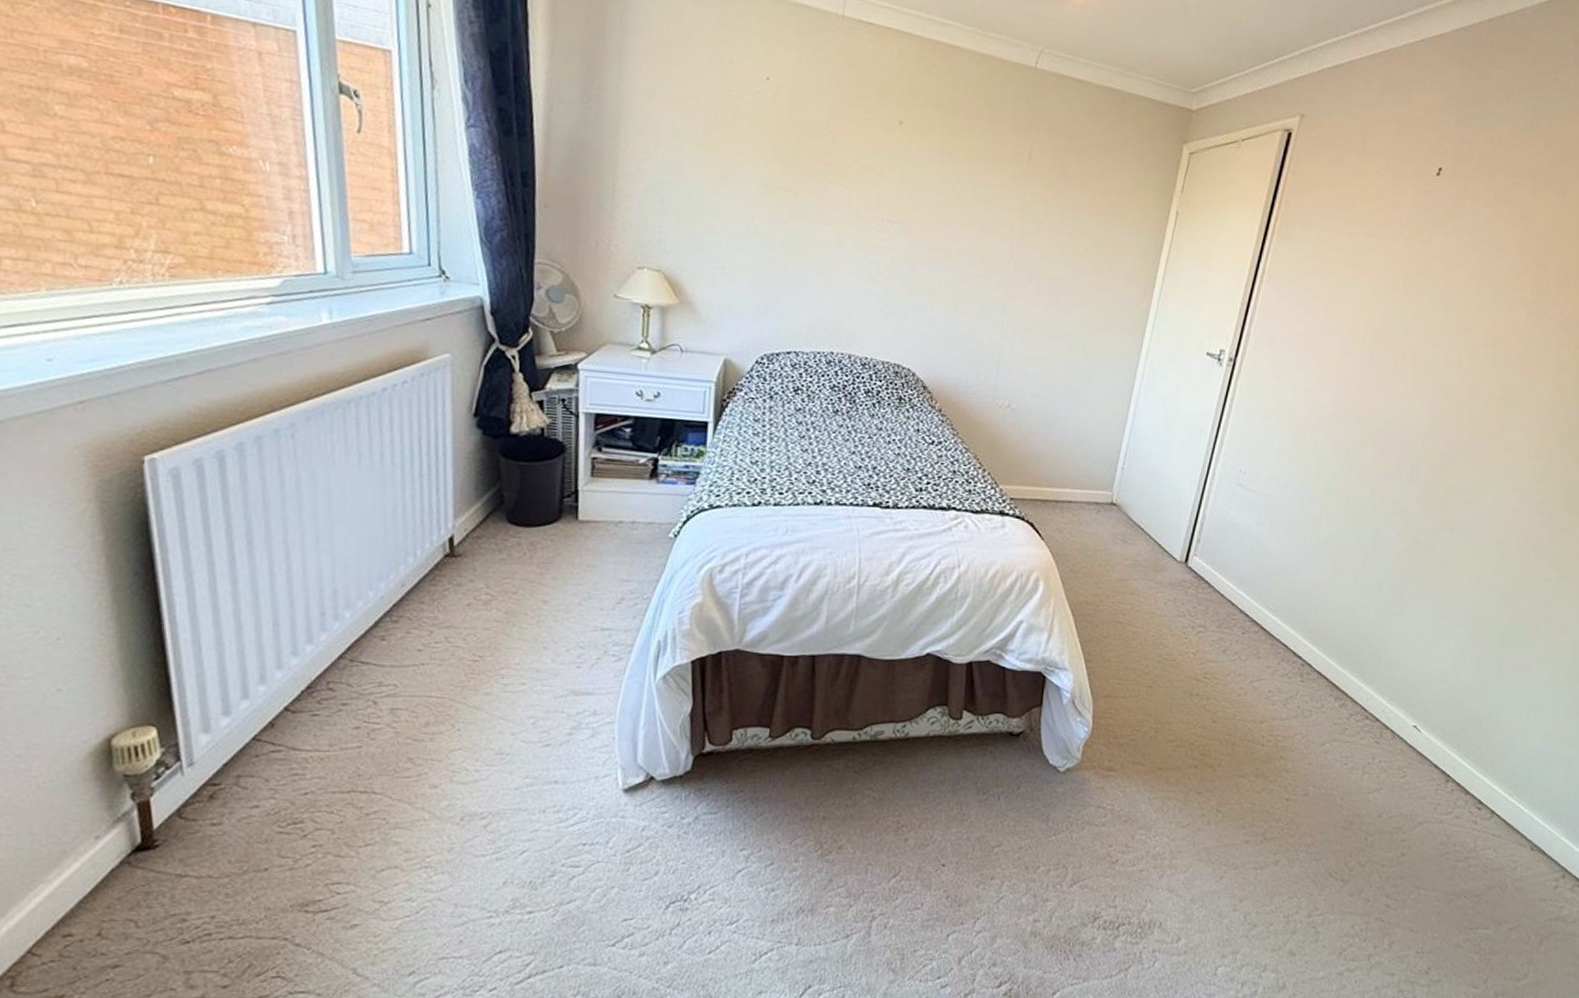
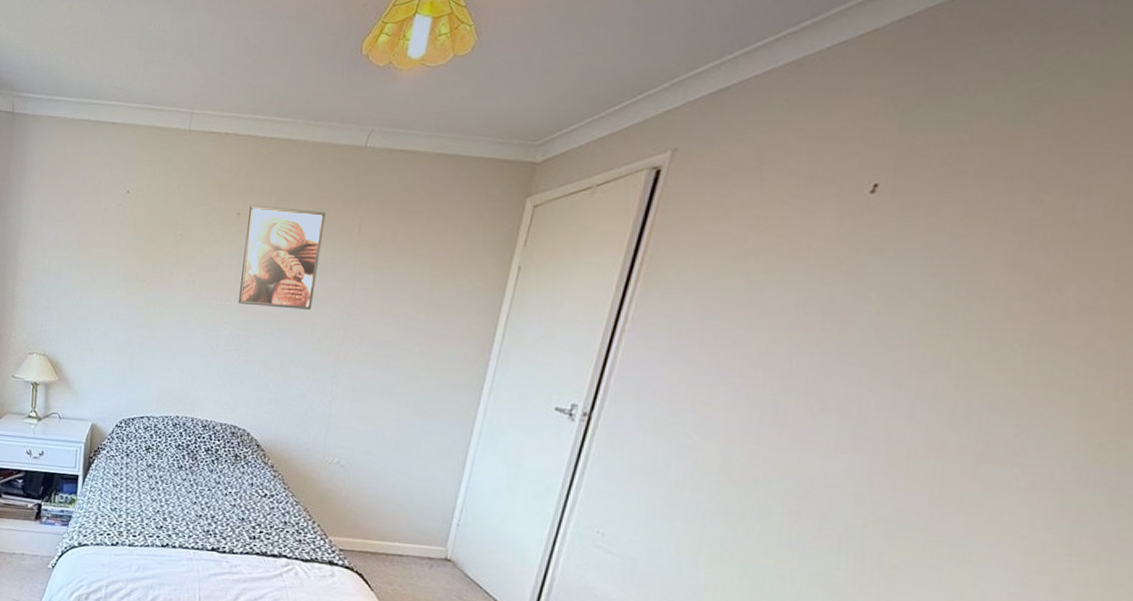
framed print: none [901,114,995,239] -> present [238,205,326,310]

